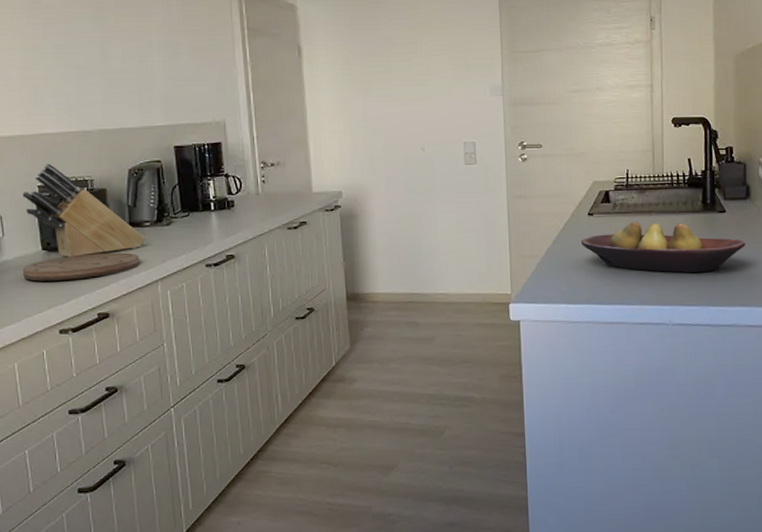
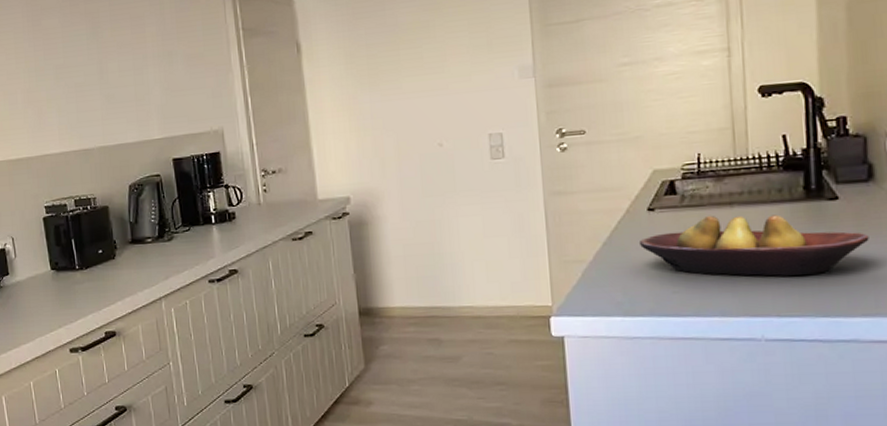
knife block: present [22,163,146,257] -> none [31,183,148,276]
cutting board: present [22,252,140,281] -> none [33,270,144,301]

